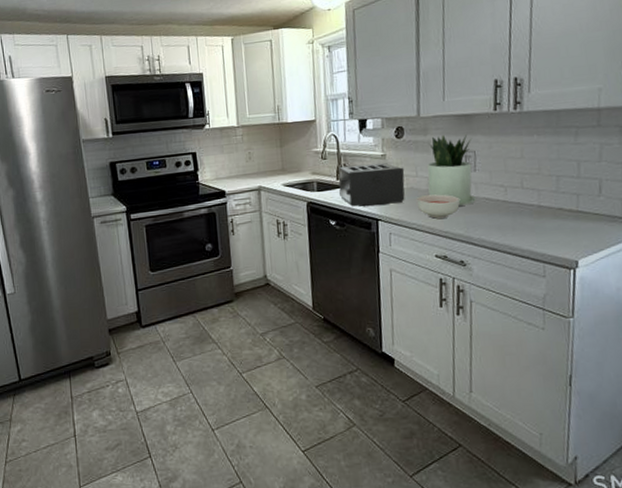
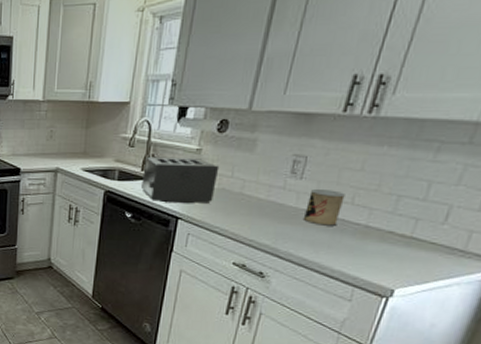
bowl: present [416,194,461,219] -> none [224,198,276,225]
planter: present [427,134,477,206] -> none [240,133,308,215]
tin can: none [485,177,515,211] -> present [302,189,345,226]

